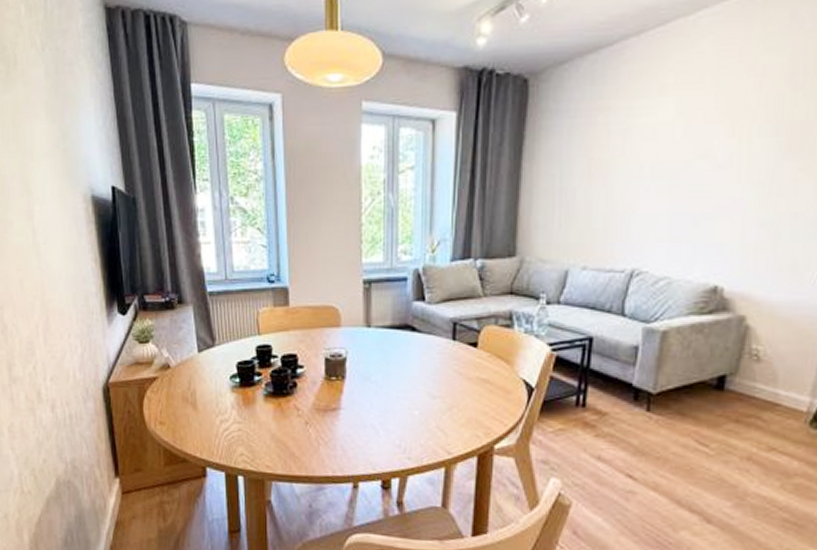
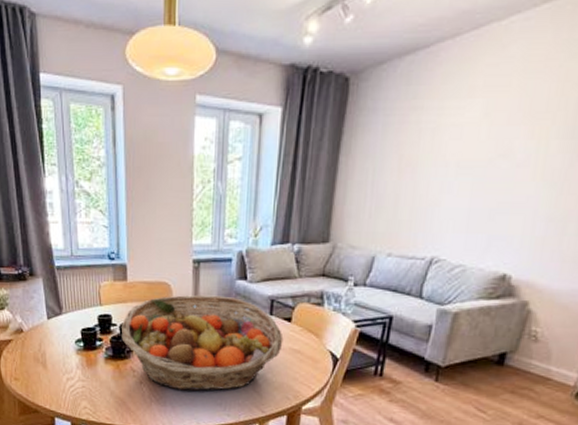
fruit basket: none [283,319,469,432] -> present [121,294,284,391]

